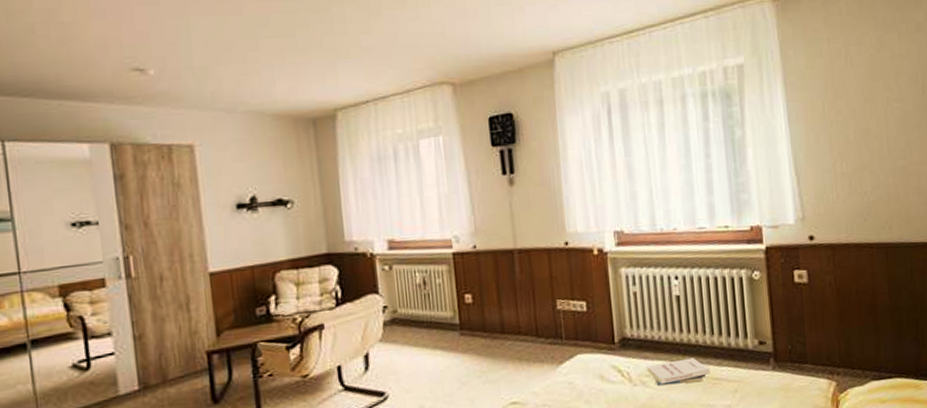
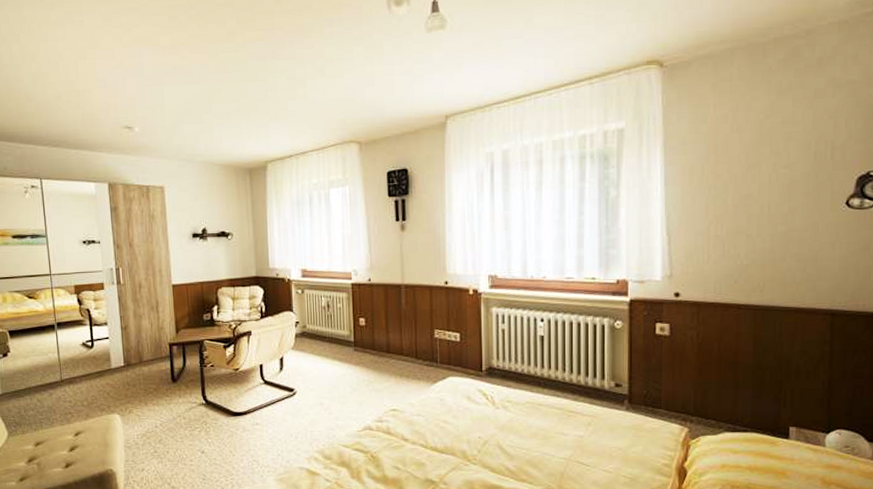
books: present [647,357,710,386] -> none [509,391,567,413]

